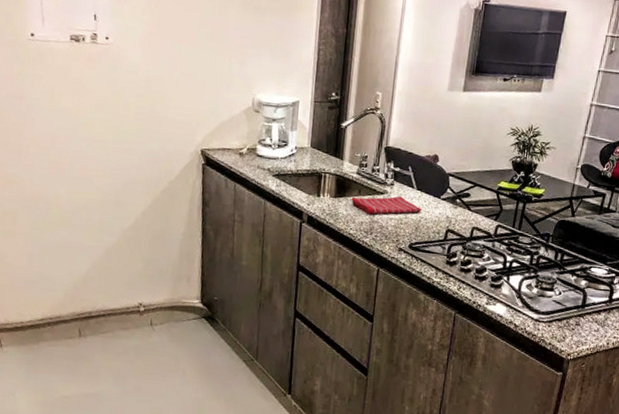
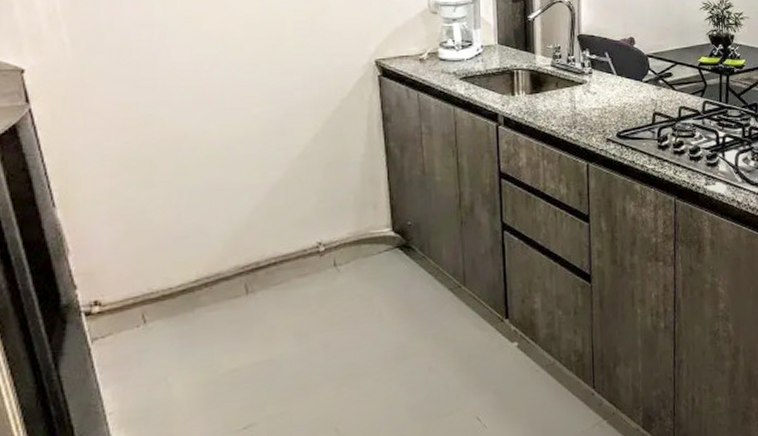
dish towel: present [351,196,422,215] -> none [549,84,625,107]

